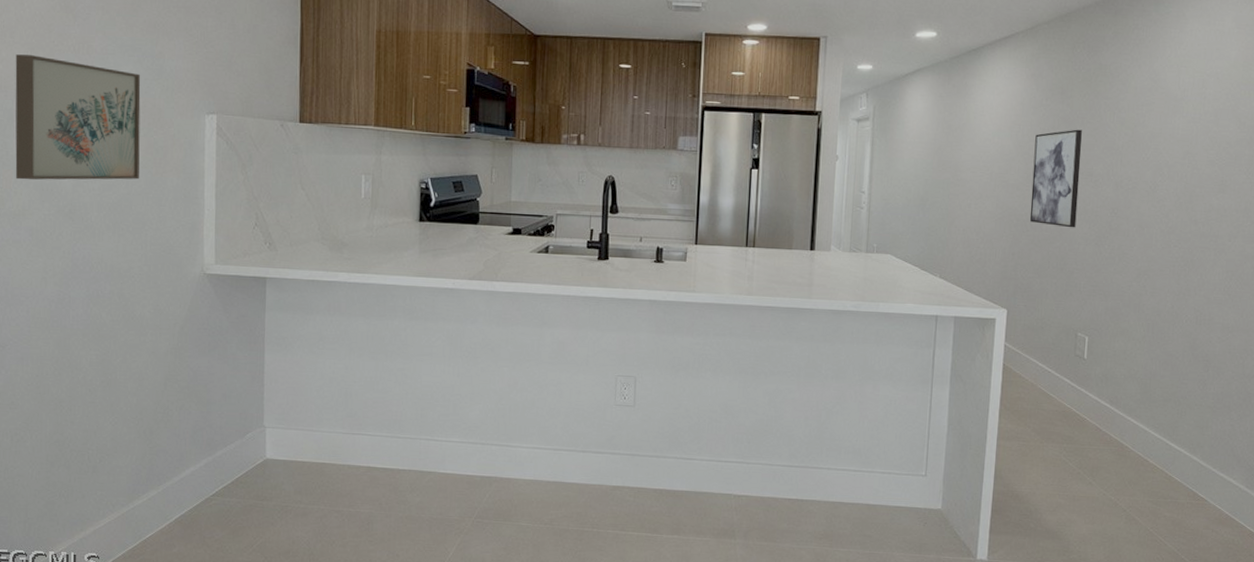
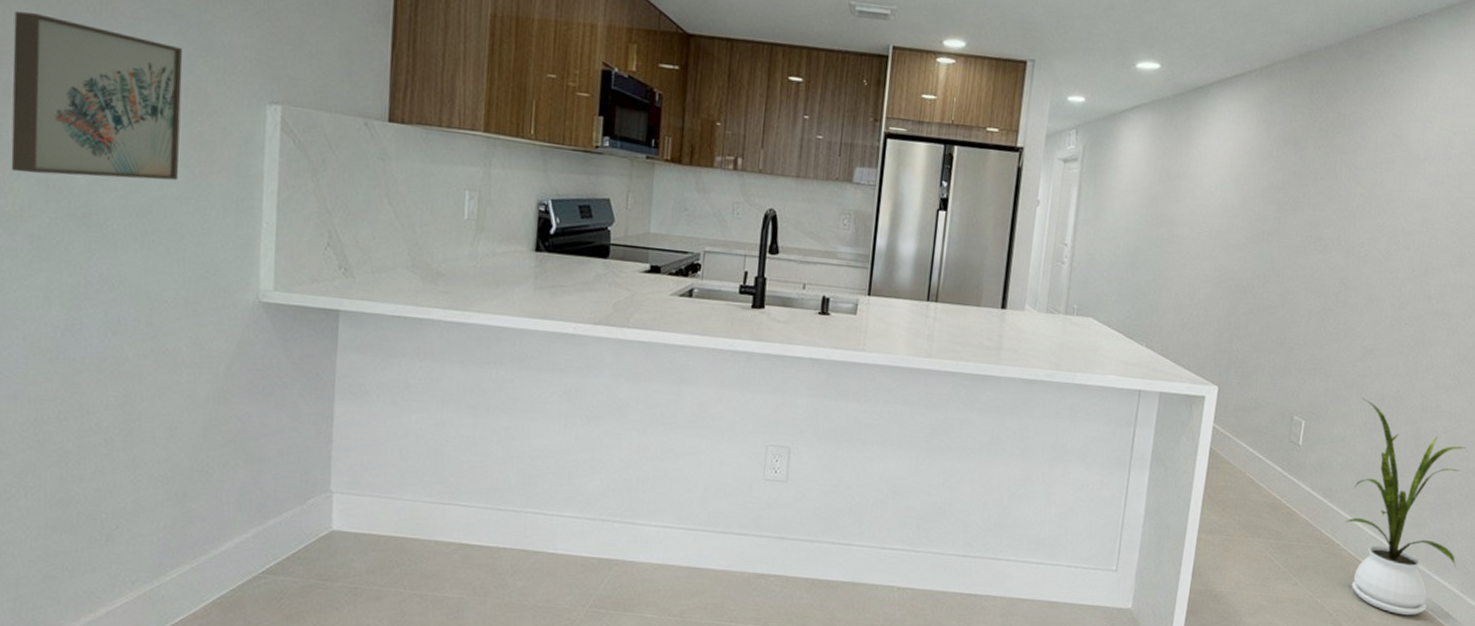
wall art: present [1029,129,1082,228] -> none [1250,186,1314,298]
house plant: none [1131,314,1241,510] -> present [1344,398,1466,616]

